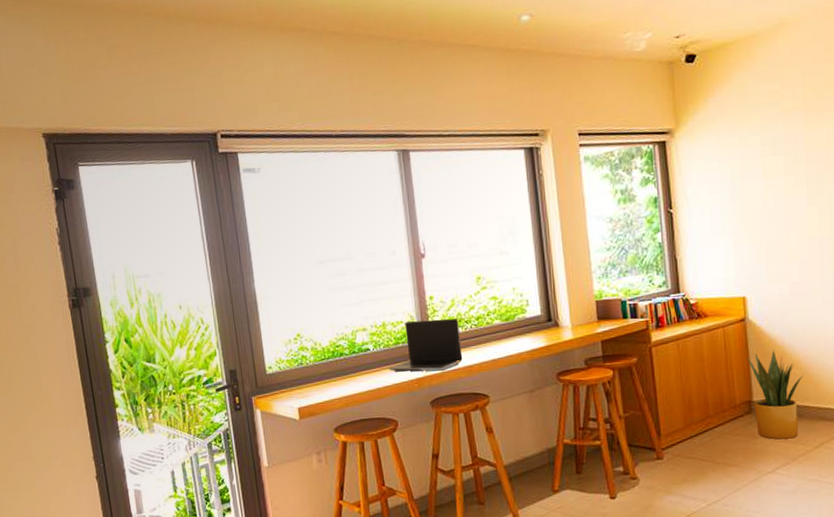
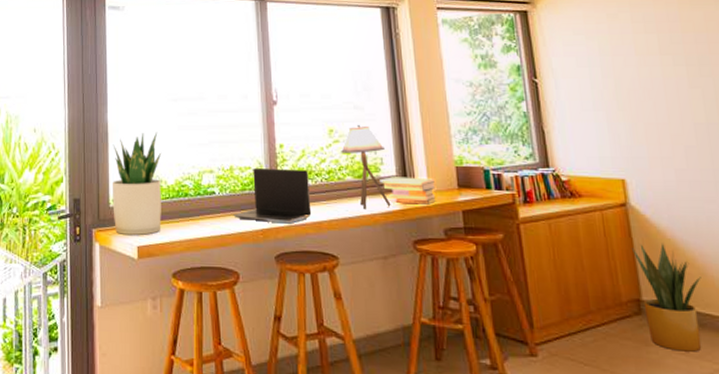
planter: none [263,296,319,399] -> present [113,132,162,235]
table lamp: none [489,269,537,350] -> present [341,124,391,210]
books: none [526,314,578,341] -> present [380,177,436,206]

